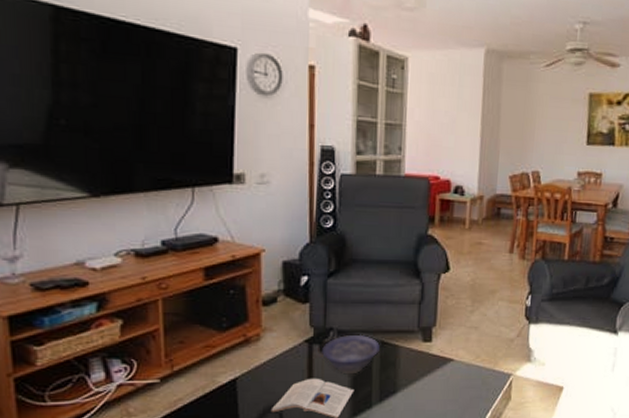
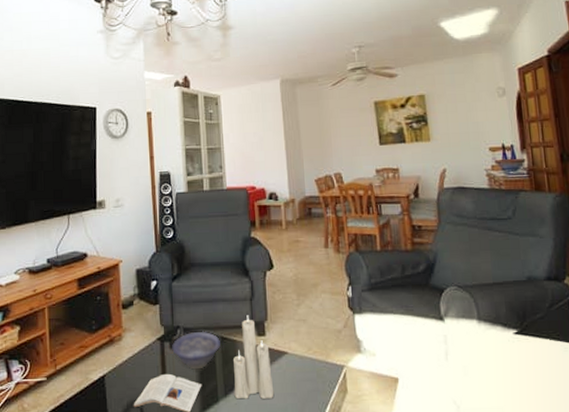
candle: none [390,319,435,405] -> present [234,315,274,399]

